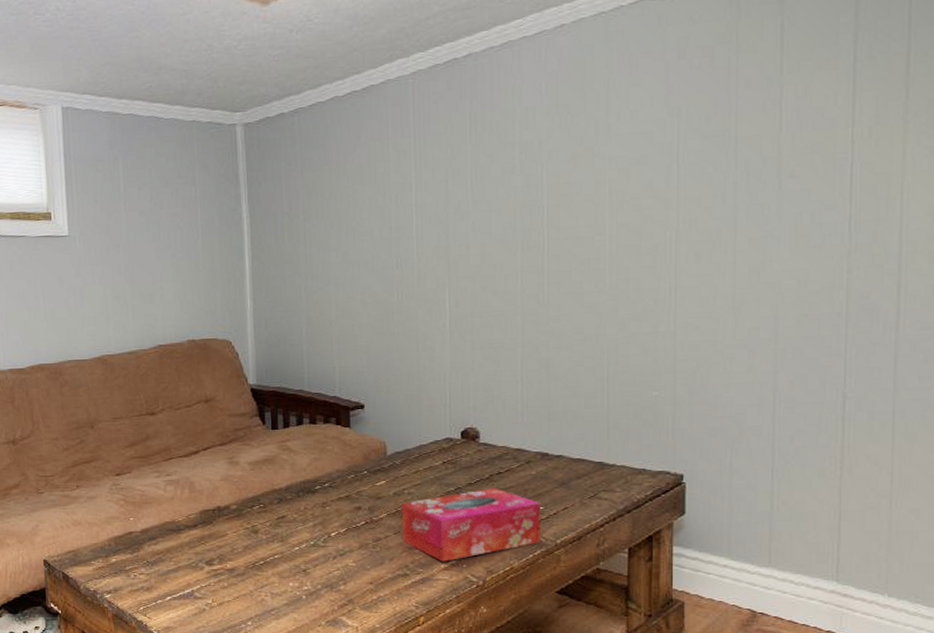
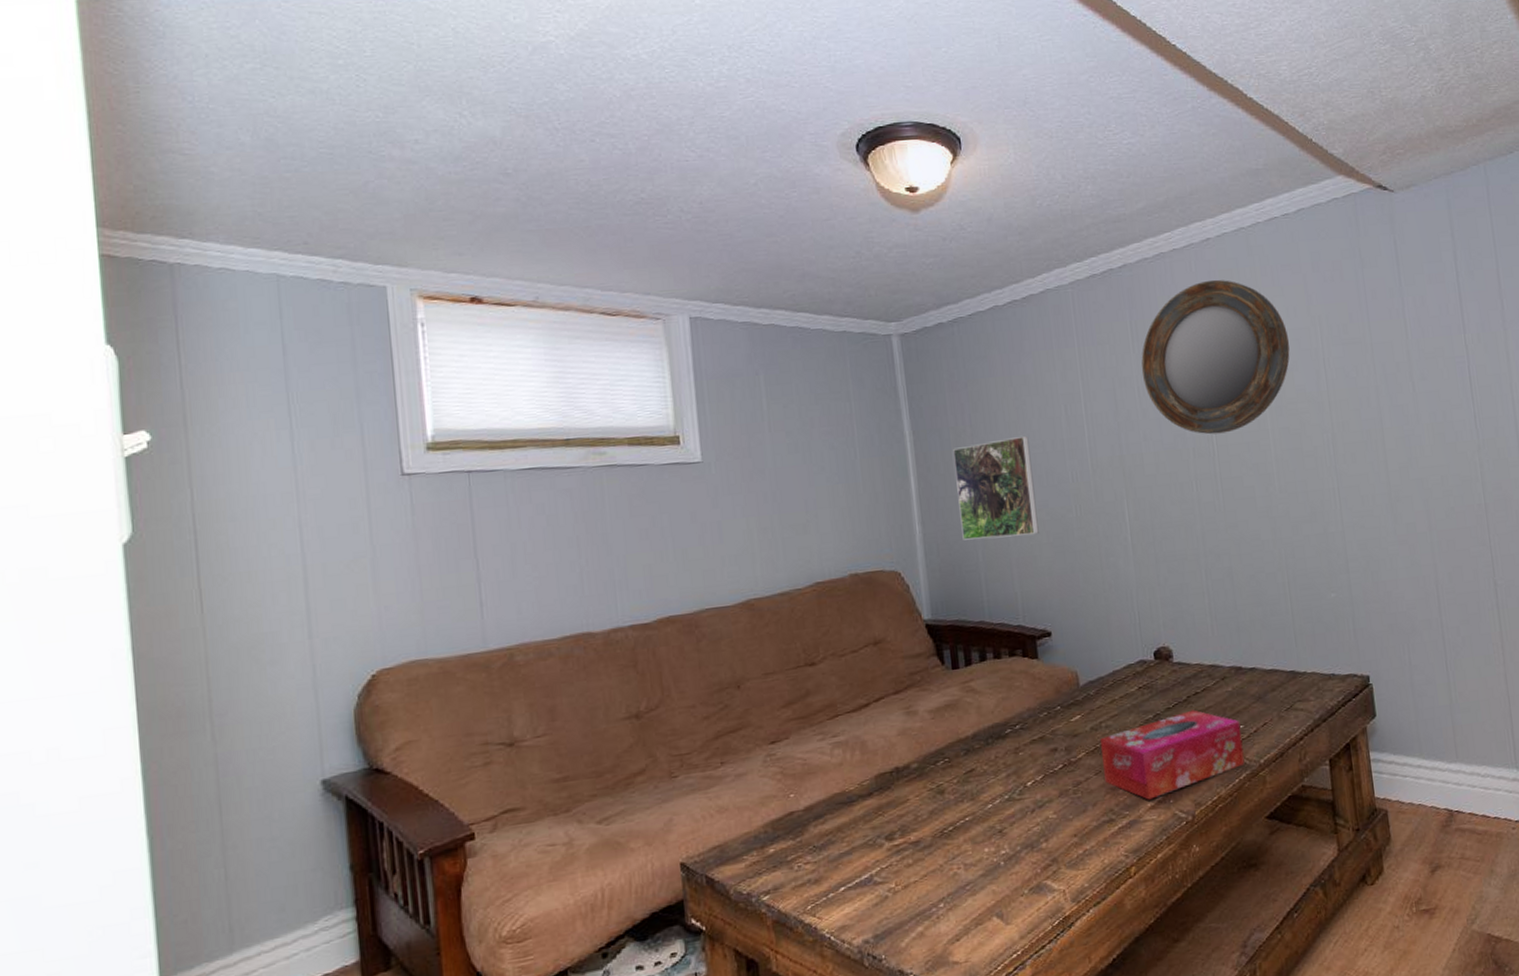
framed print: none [286,222,360,317] -> present [953,435,1039,540]
home mirror: none [476,69,640,228] -> present [1141,280,1290,435]

